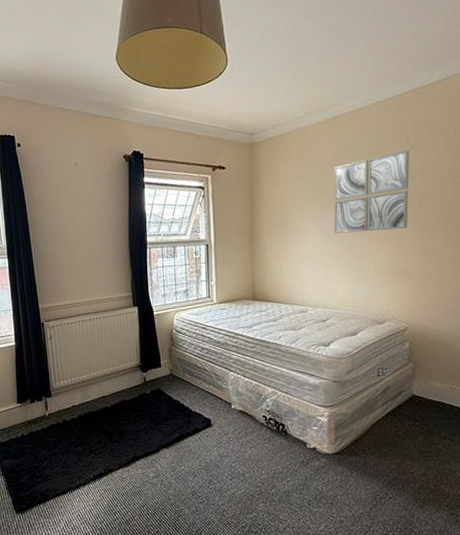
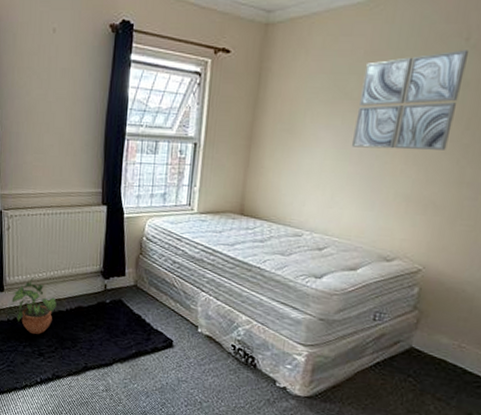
potted plant: none [59,380,102,434] -> present [11,277,57,335]

